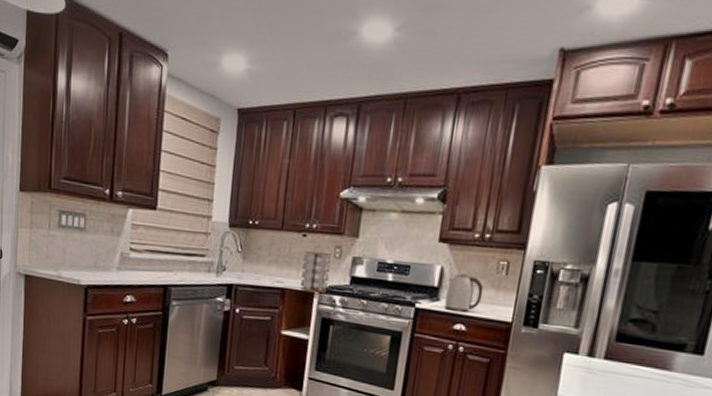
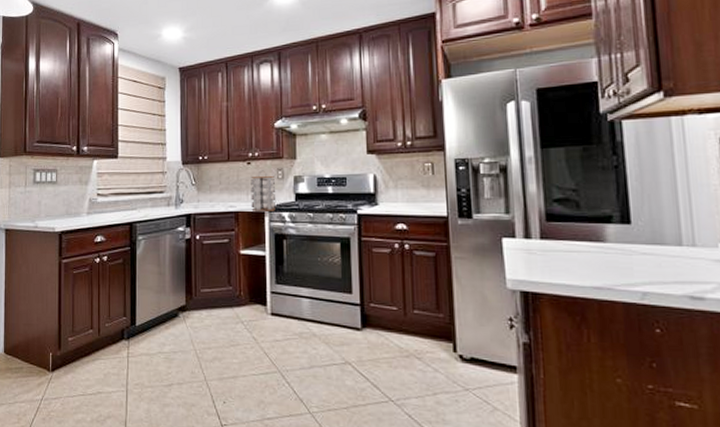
kettle: present [444,273,484,314] -> none [383,179,416,214]

